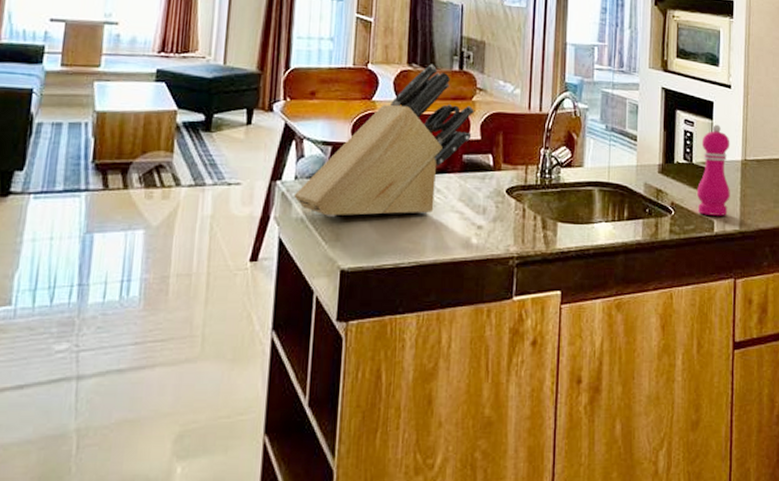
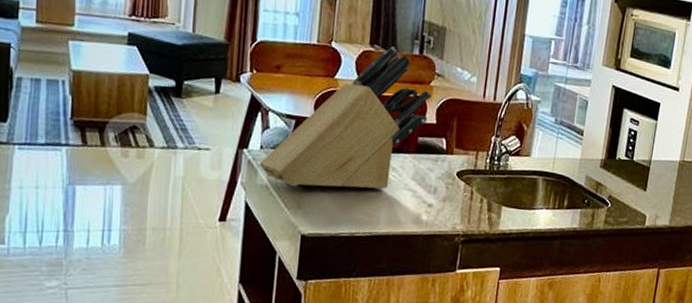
pepper mill: present [696,124,730,216] -> none [633,125,672,212]

